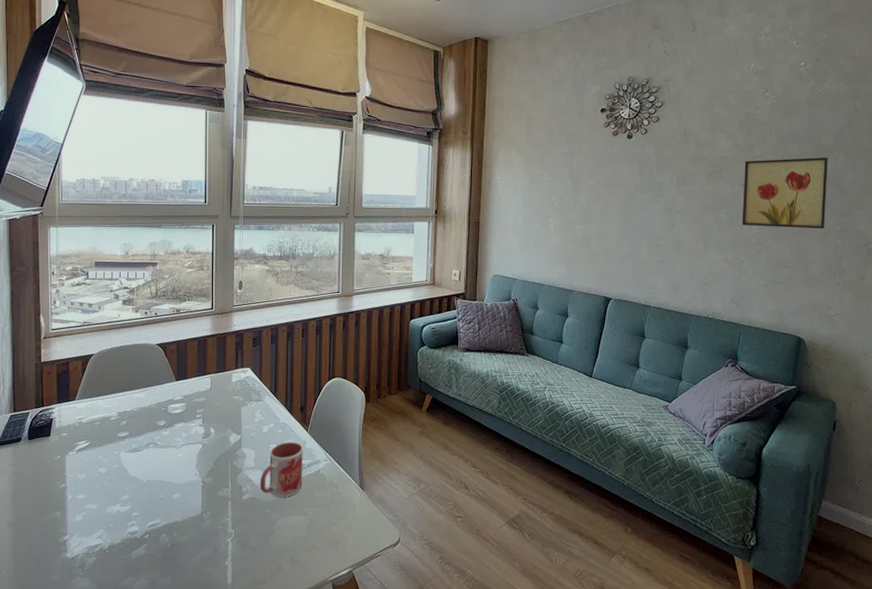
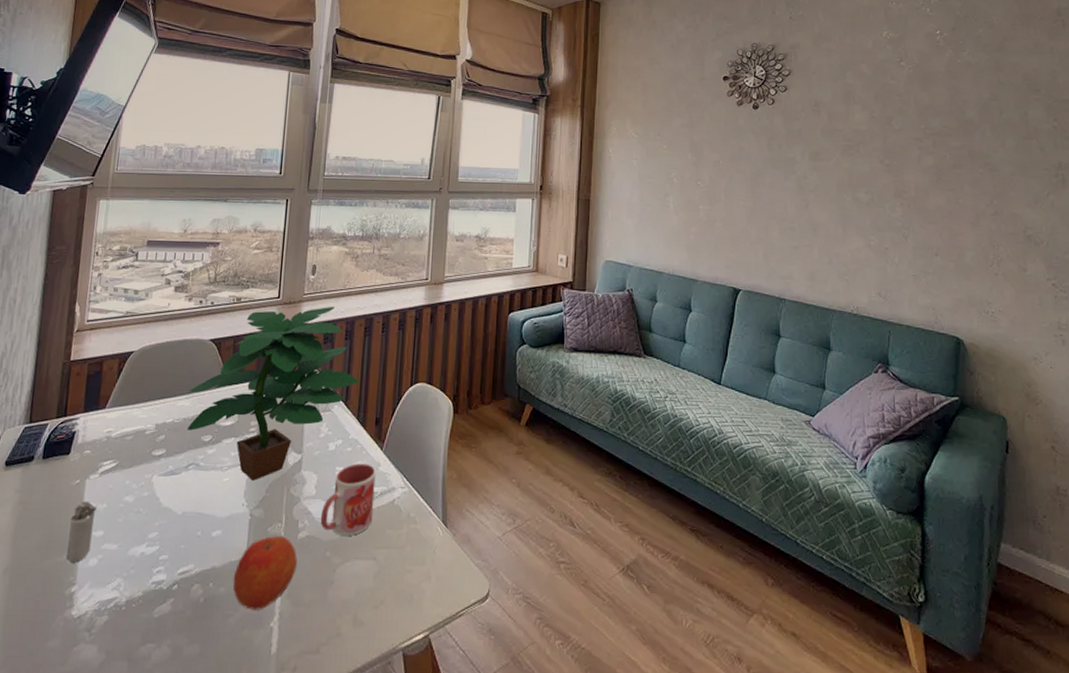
shaker: none [56,472,77,518] -> present [65,501,97,563]
potted plant: none [143,315,285,456] -> present [187,306,359,481]
apple: none [192,498,243,553] -> present [232,536,297,610]
wall art: present [741,157,828,229] -> none [883,132,977,213]

